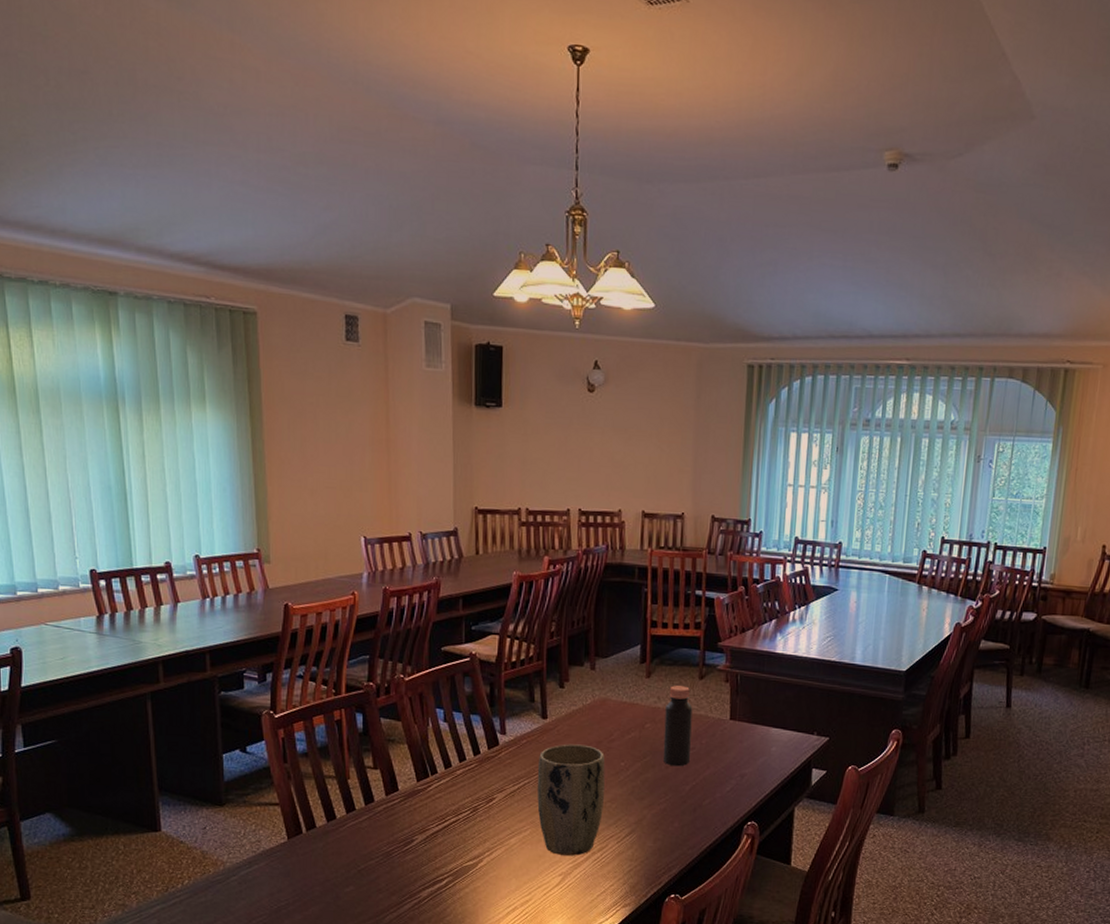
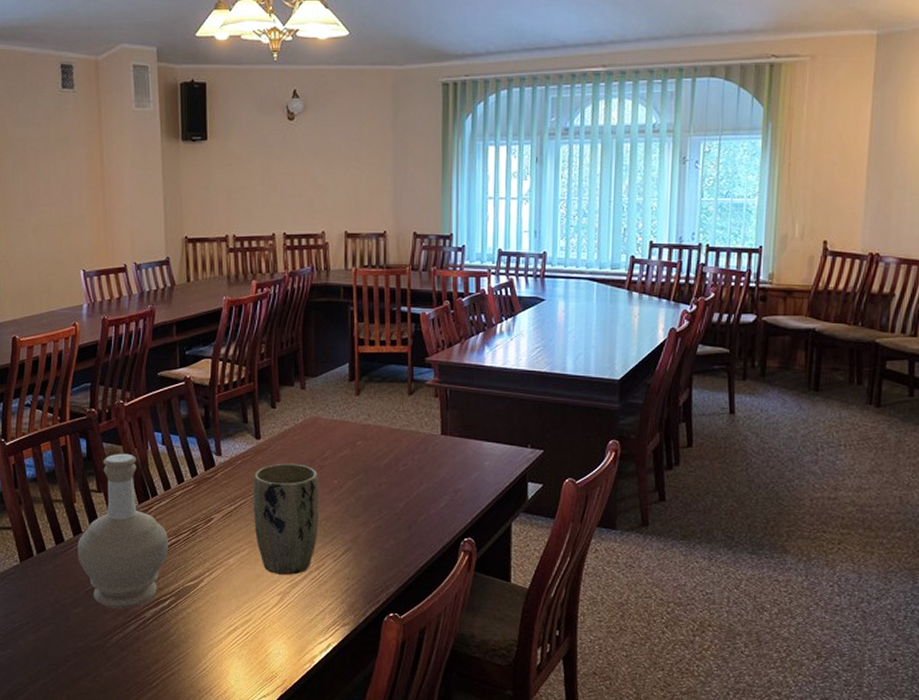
bottle: none [350,729,447,888] -> present [77,453,168,609]
bottle: present [662,685,693,767] -> none [375,402,404,483]

